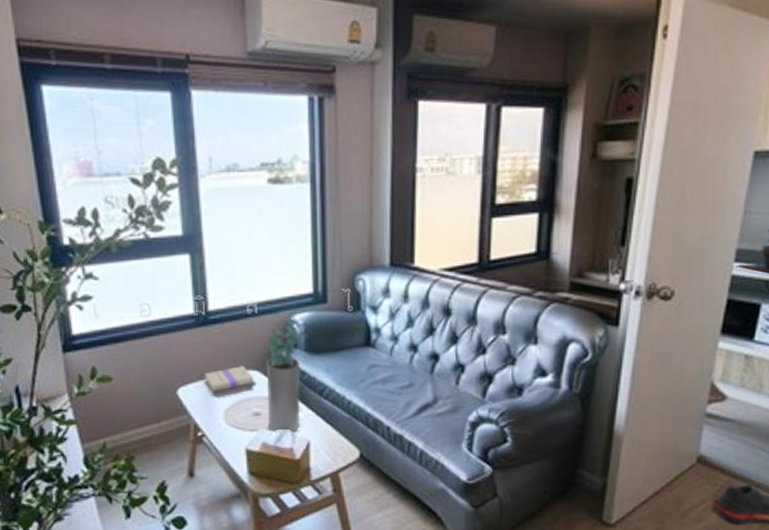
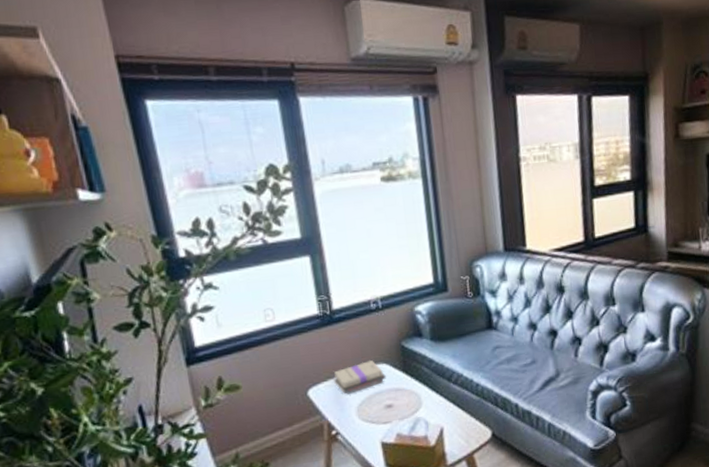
vase: present [267,311,301,435] -> none [394,303,433,424]

